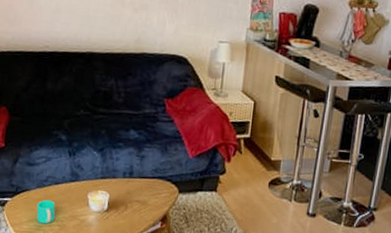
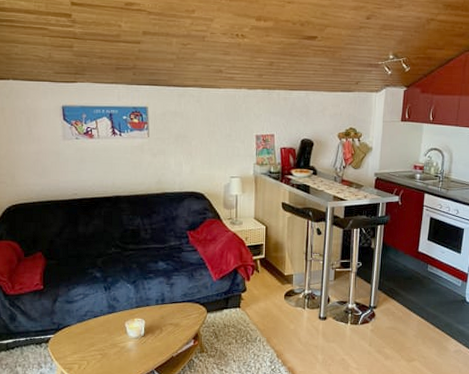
cup: present [36,199,56,224] -> none [79,332,96,354]

